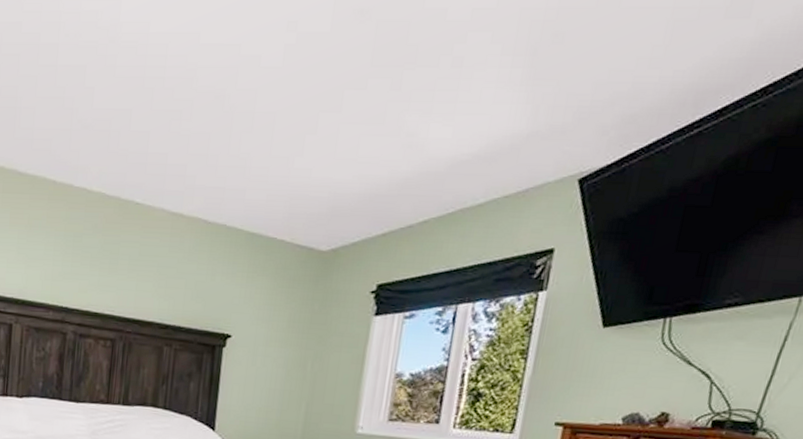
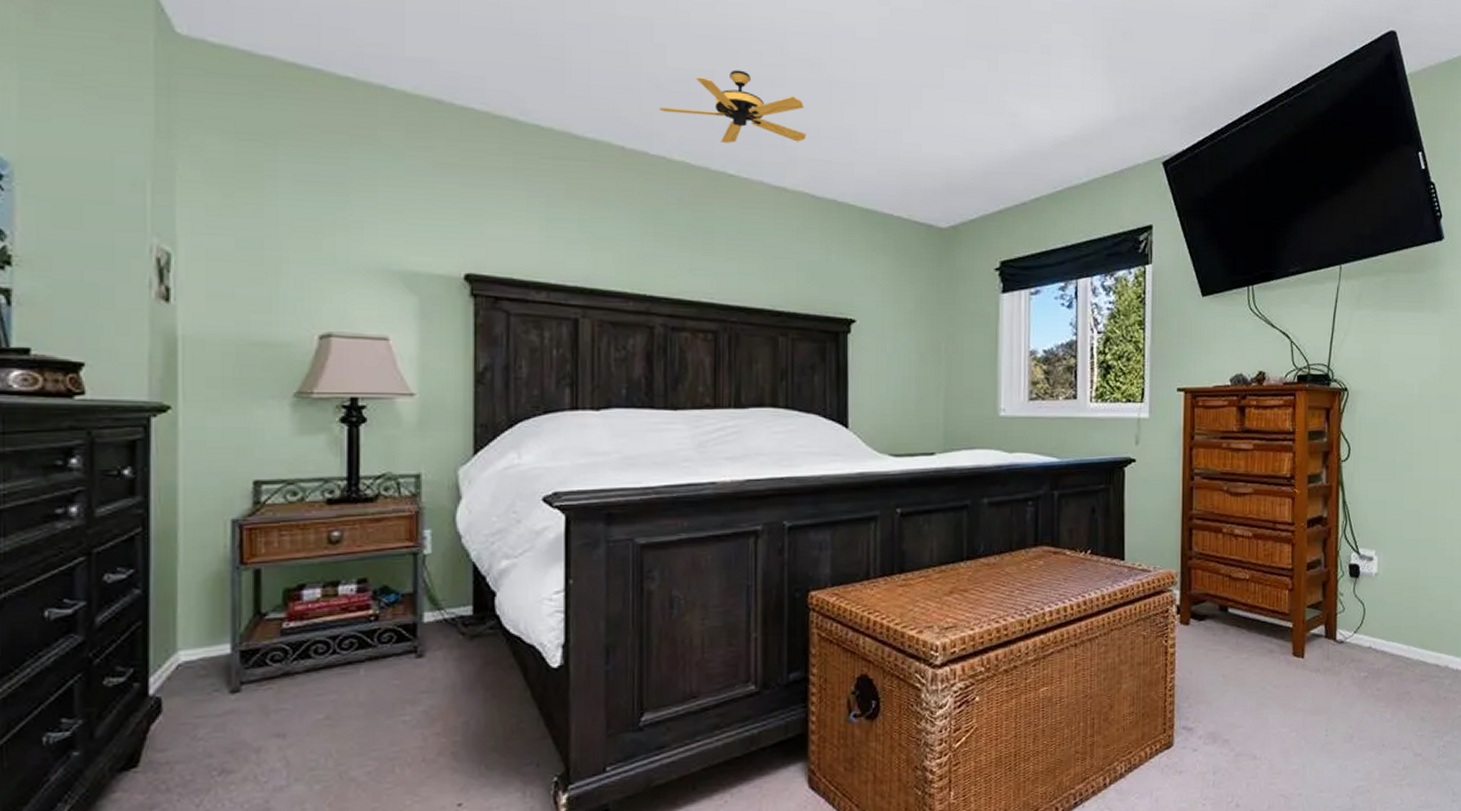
ceiling fan: none [85,106,207,174] -> present [659,69,806,143]

